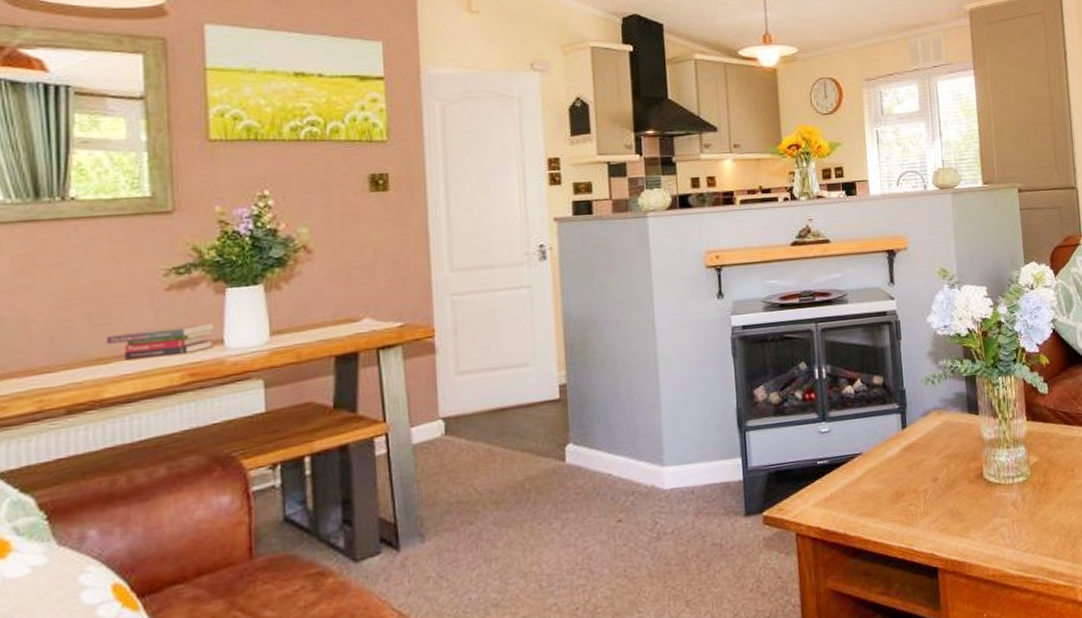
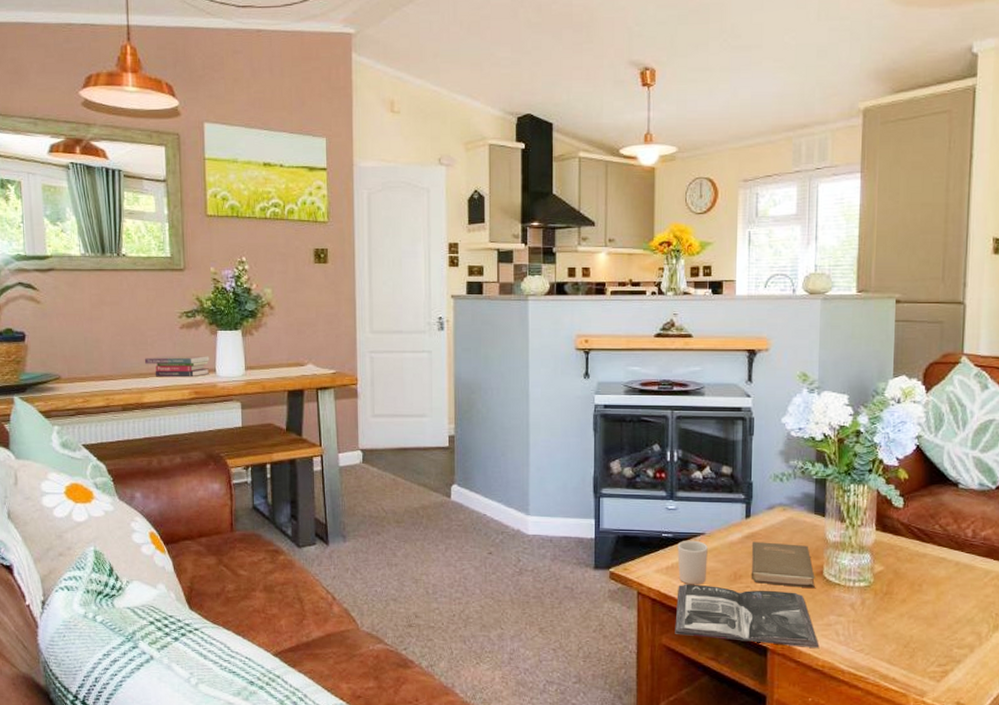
mug: none [834,462,868,514] -> present [677,540,708,585]
magazine: none [839,500,988,574] -> present [675,584,820,648]
book: none [910,448,977,499] -> present [751,542,815,588]

